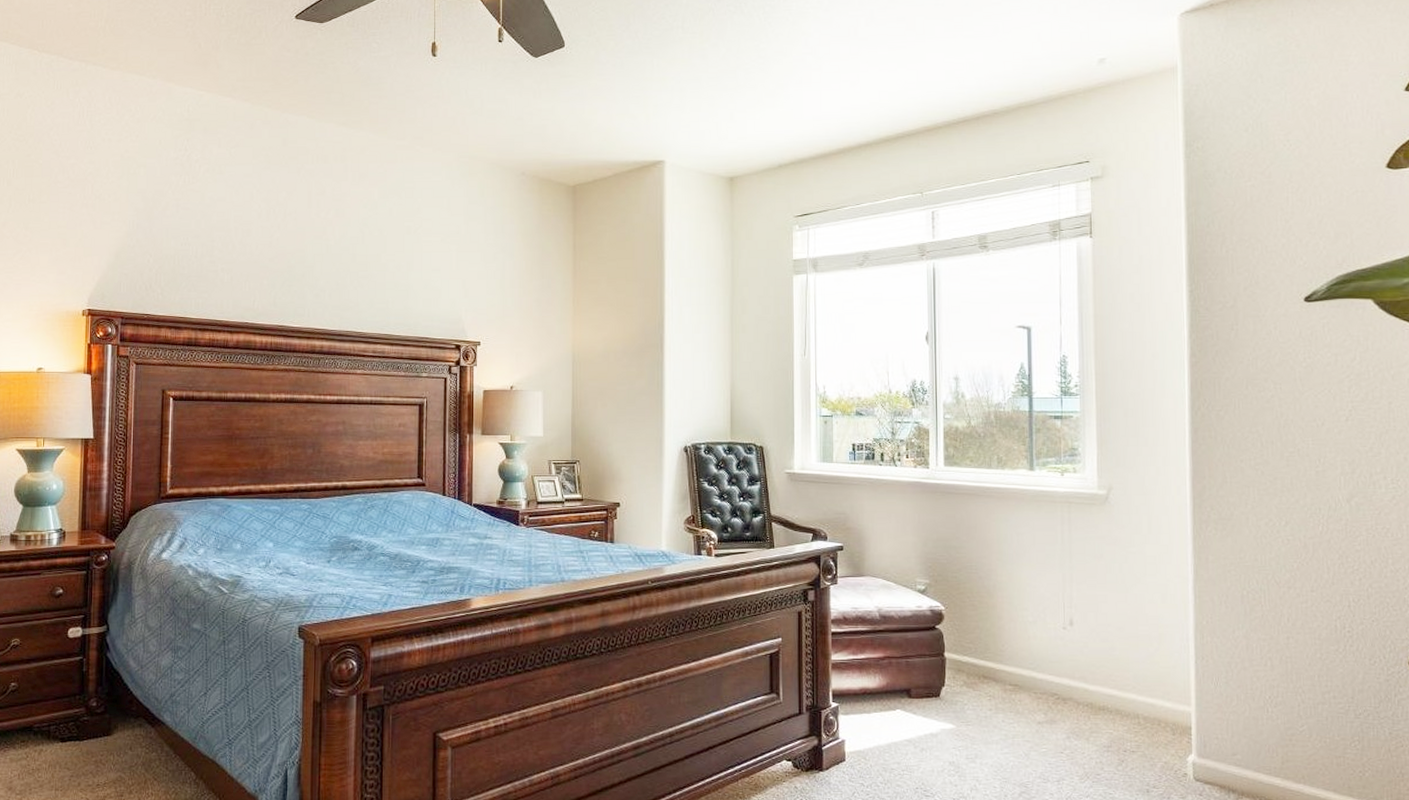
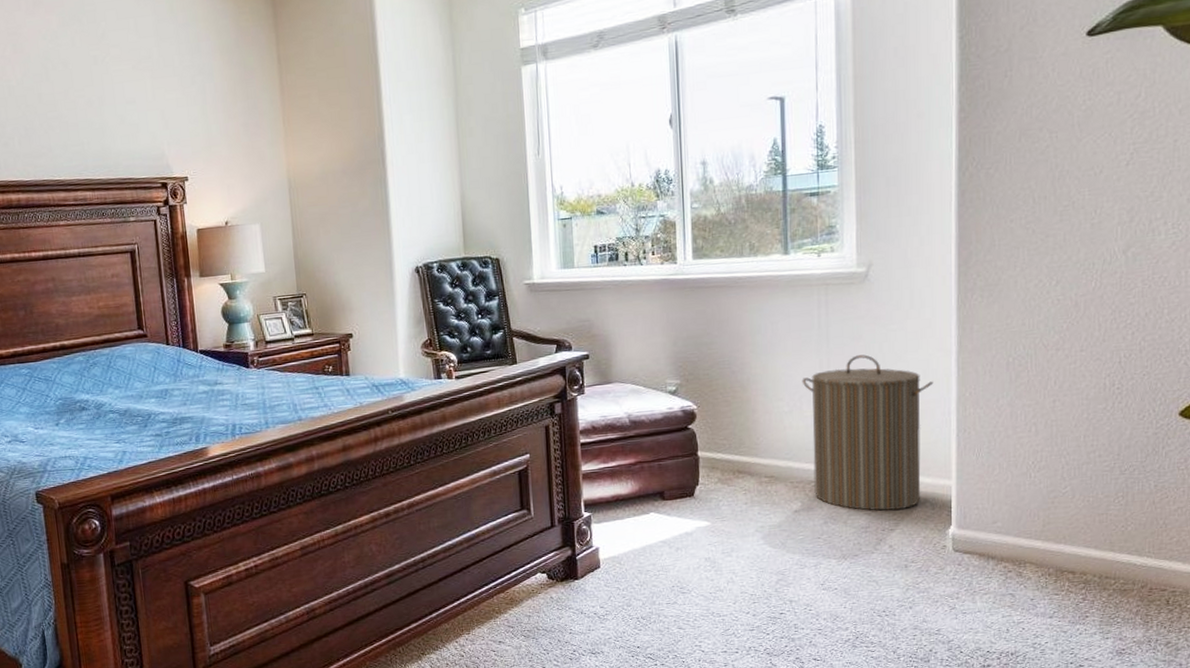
laundry hamper: none [1045,573,1172,732] -> present [802,354,934,511]

